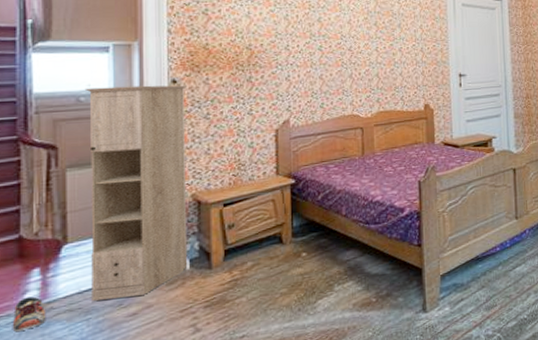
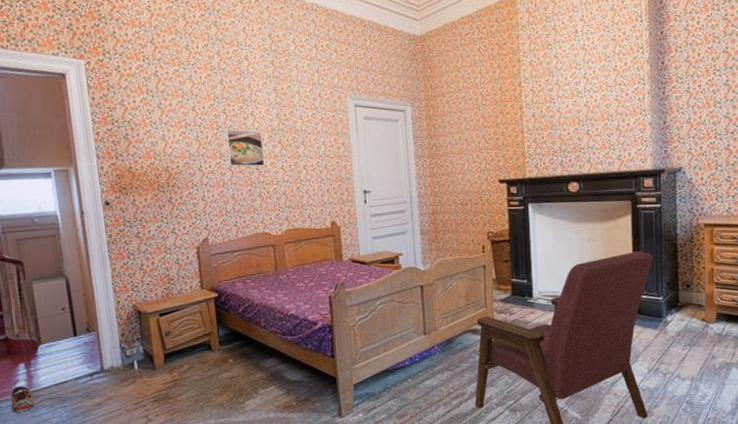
storage cabinet: present [84,85,187,301] -> none [36,206,135,392]
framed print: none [318,9,358,48] -> present [225,128,265,167]

